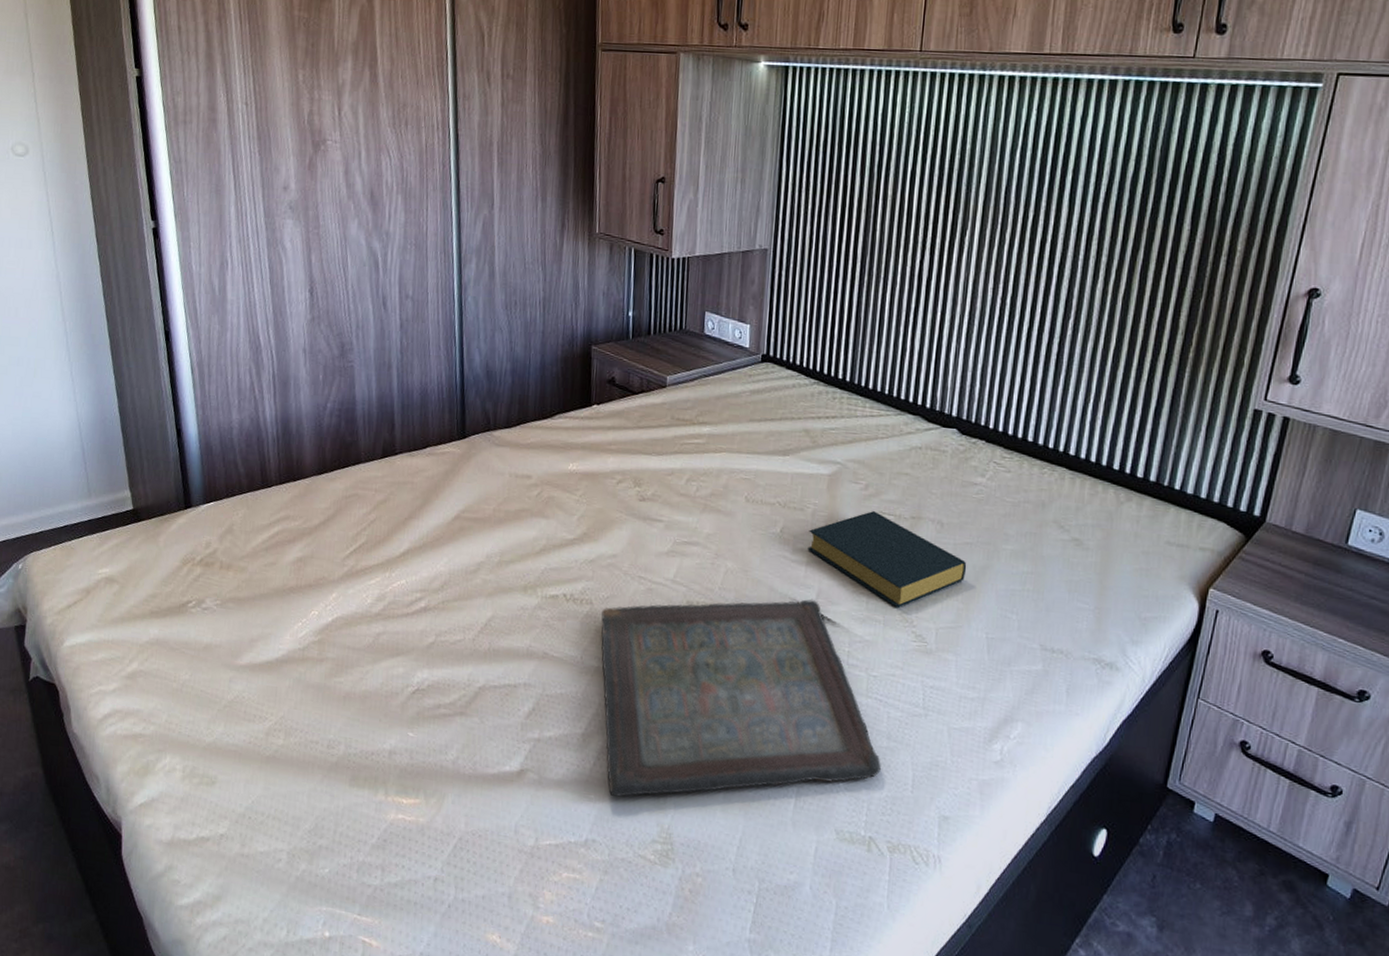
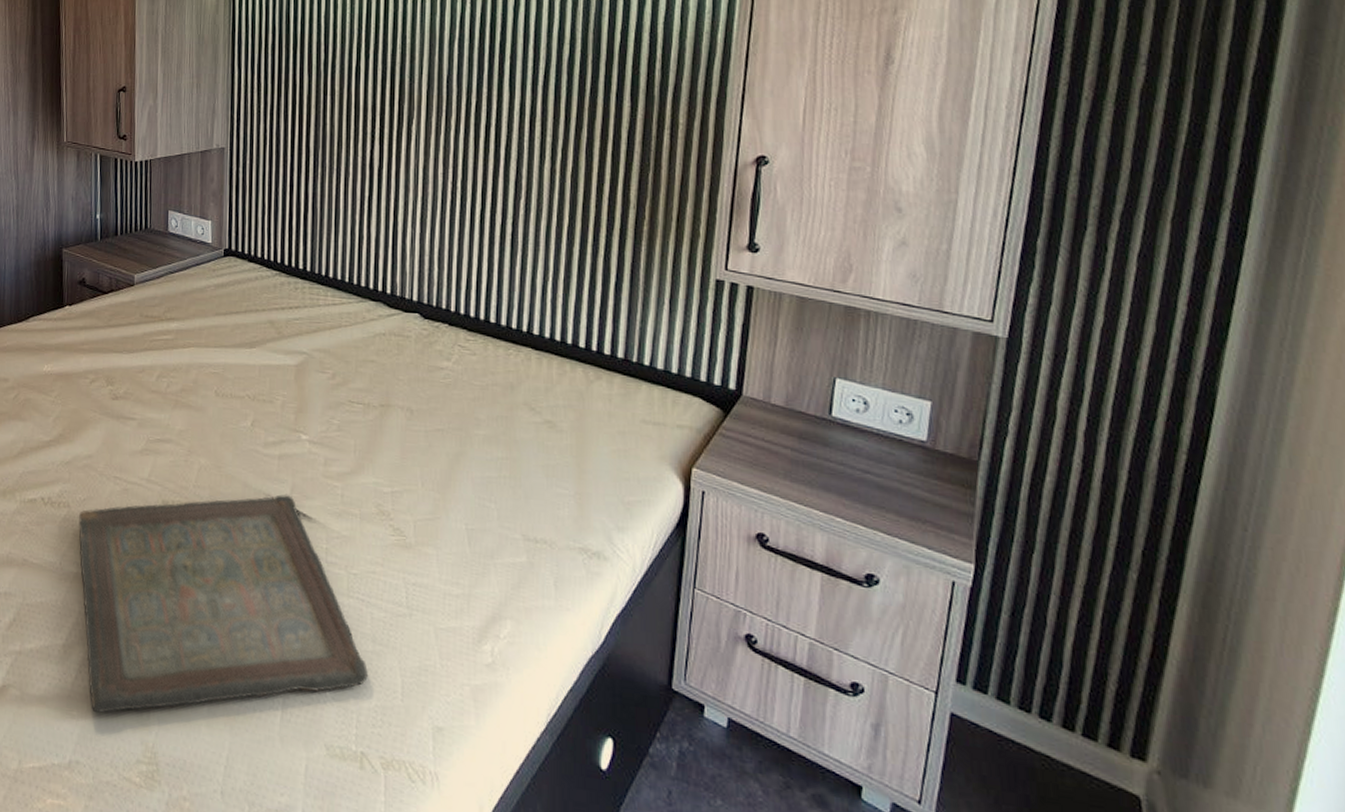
hardback book: present [807,511,967,609] -> none [279,400,440,501]

